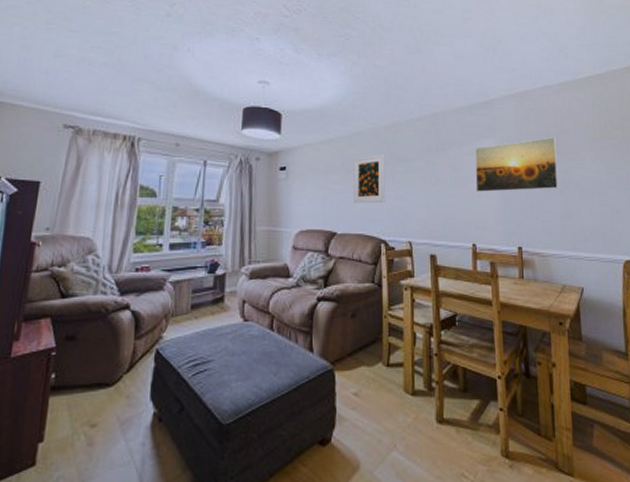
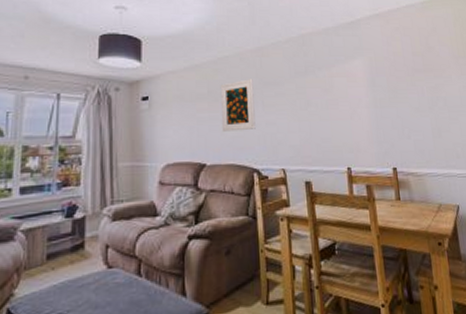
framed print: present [474,137,559,192] -> none [343,55,428,113]

